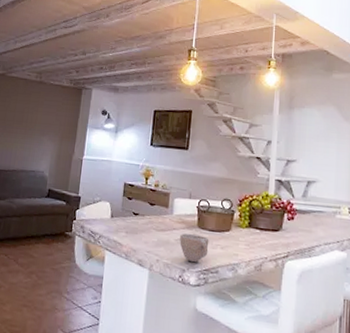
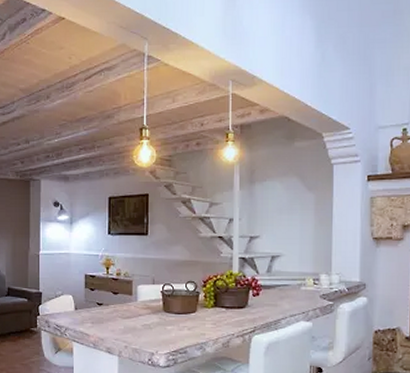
cup: present [180,233,209,263] -> none [146,318,176,346]

